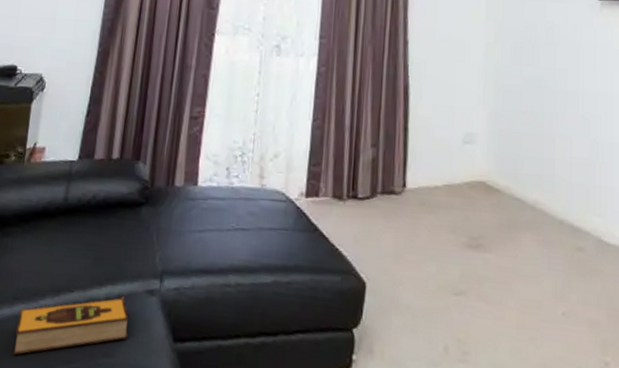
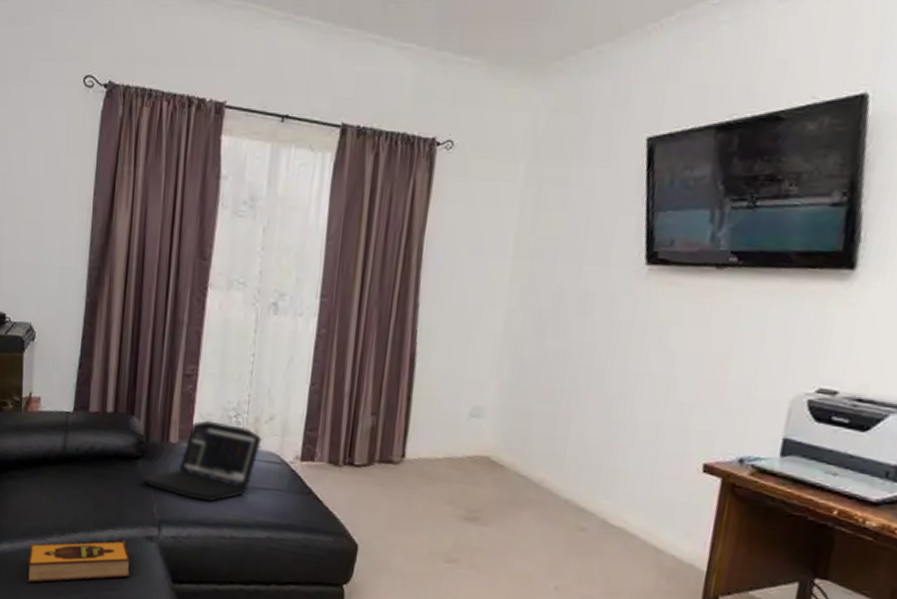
laptop: none [144,161,267,248] -> present [141,419,262,503]

